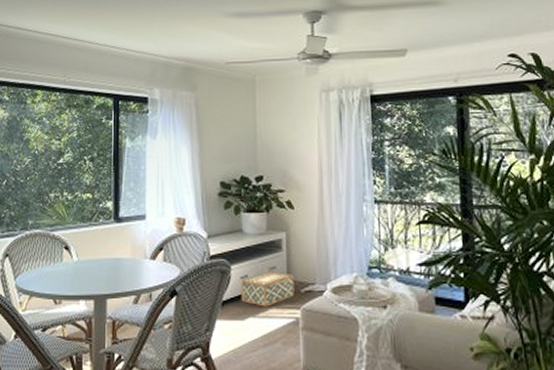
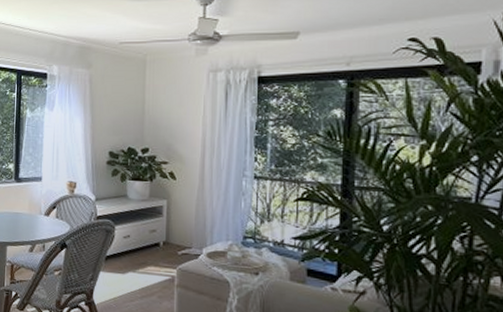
woven basket: present [241,271,295,307] -> none [123,233,172,264]

